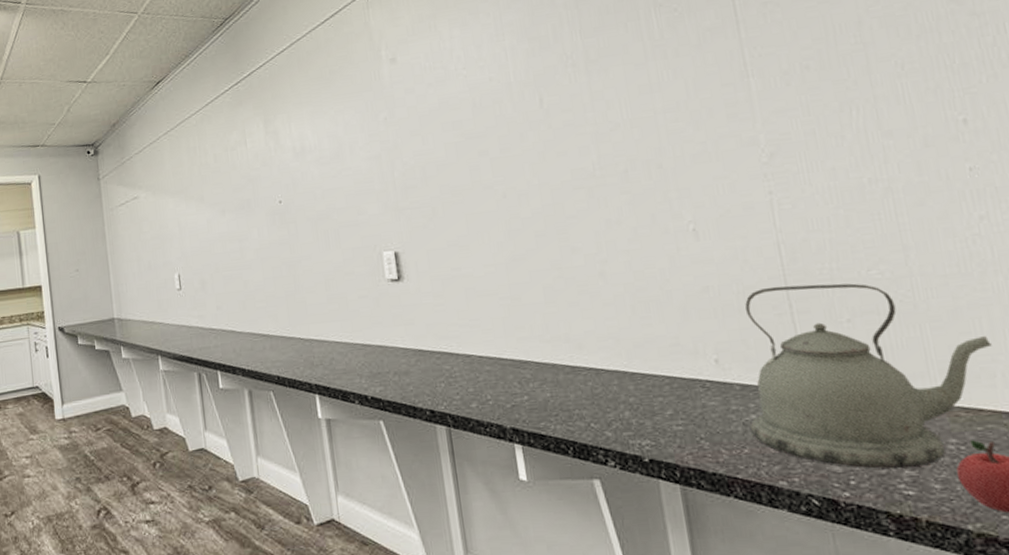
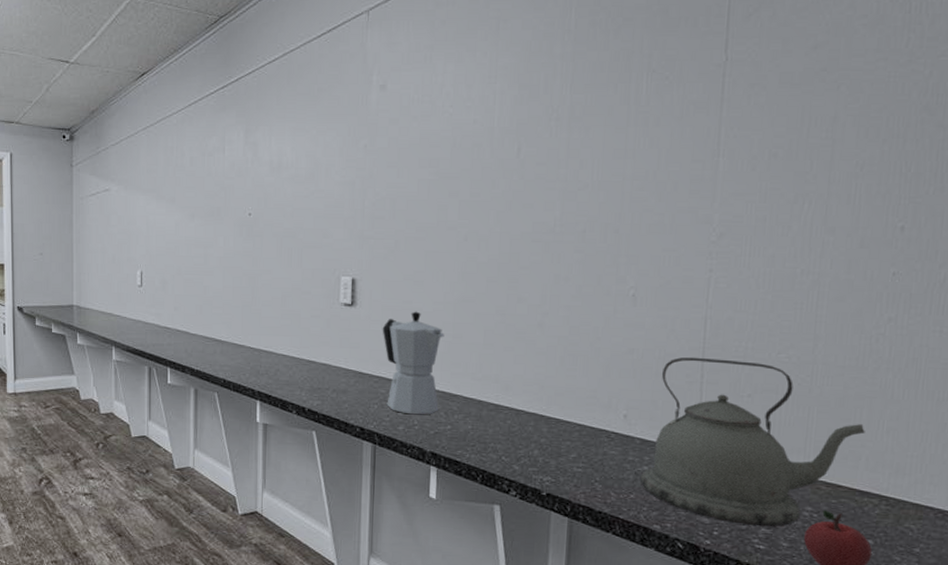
moka pot: none [434,277,511,390] -> present [382,311,445,415]

